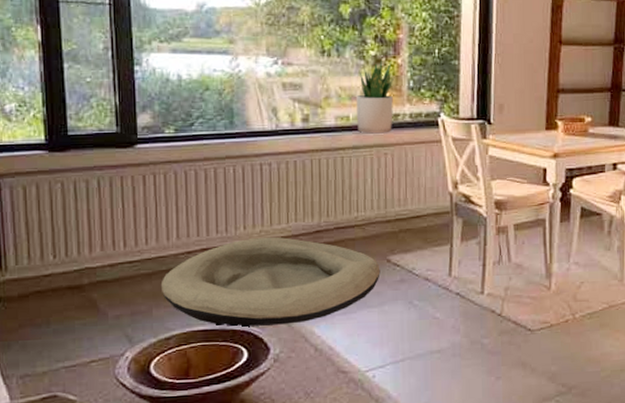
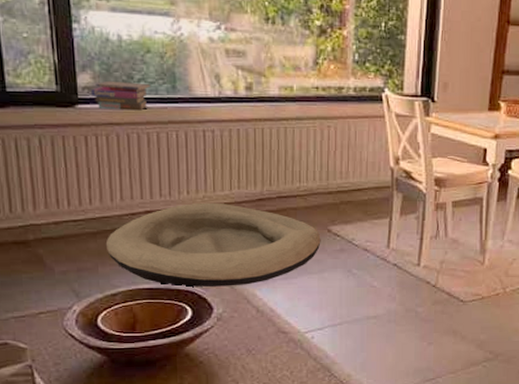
books: none [150,119,208,148] -> present [90,80,150,111]
planter: present [357,60,395,134] -> none [301,31,340,106]

